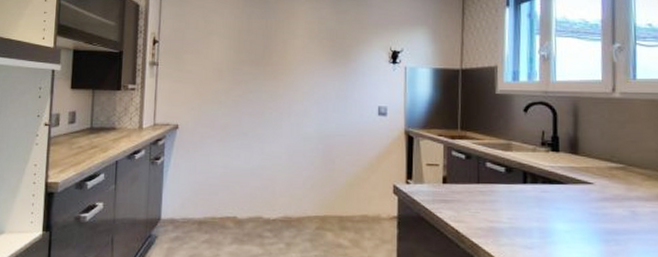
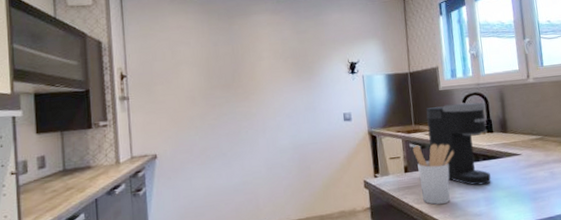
utensil holder: none [455,154,506,228] -> present [412,144,454,205]
coffee maker: none [476,112,552,213] -> present [426,102,491,186]

